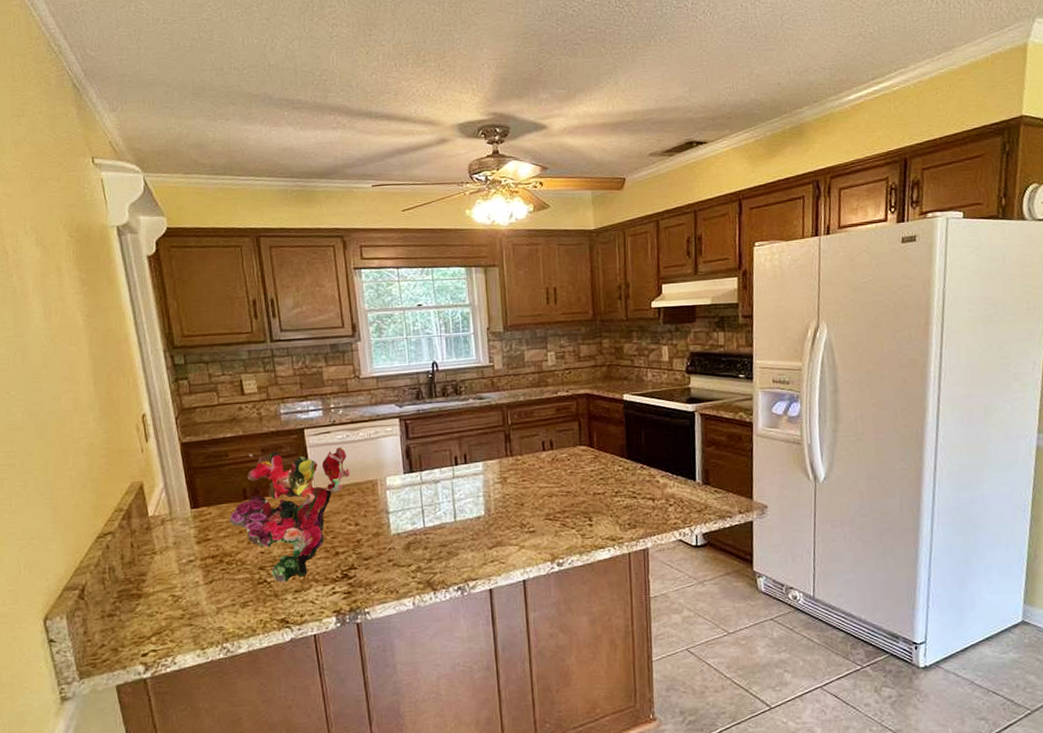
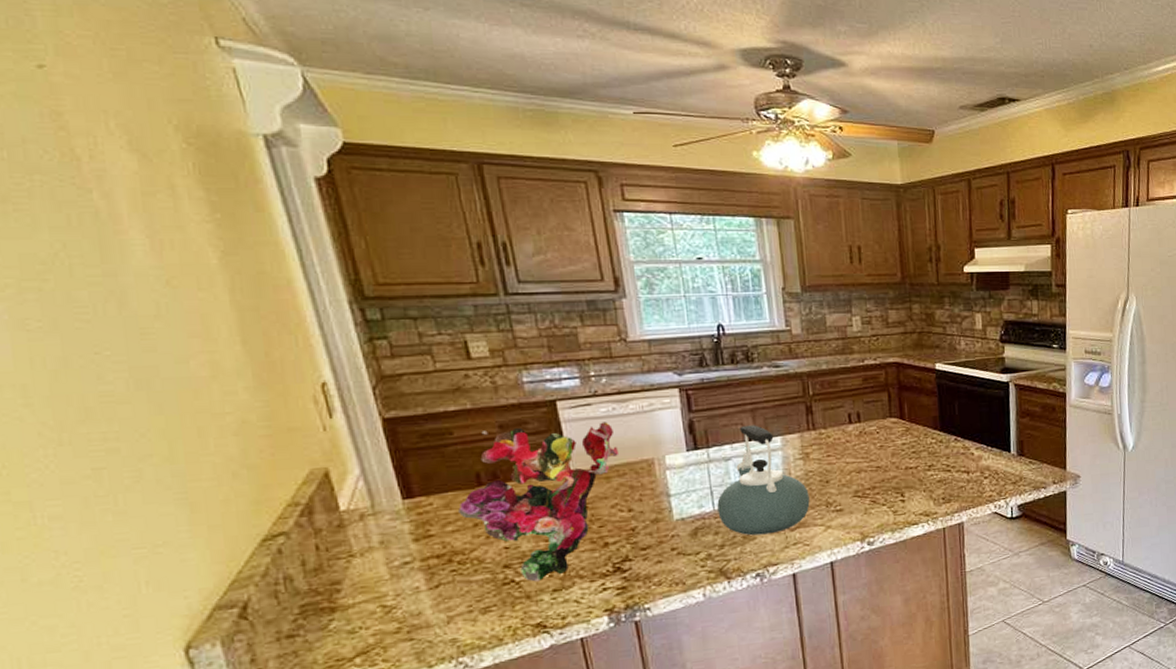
kettle: none [427,451,506,552] -> present [717,425,810,536]

